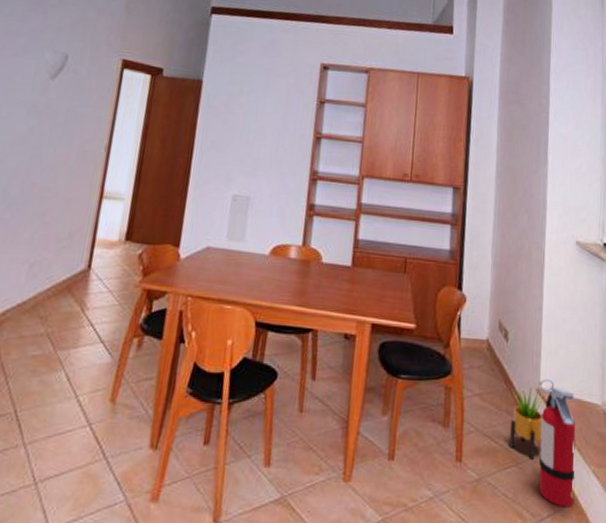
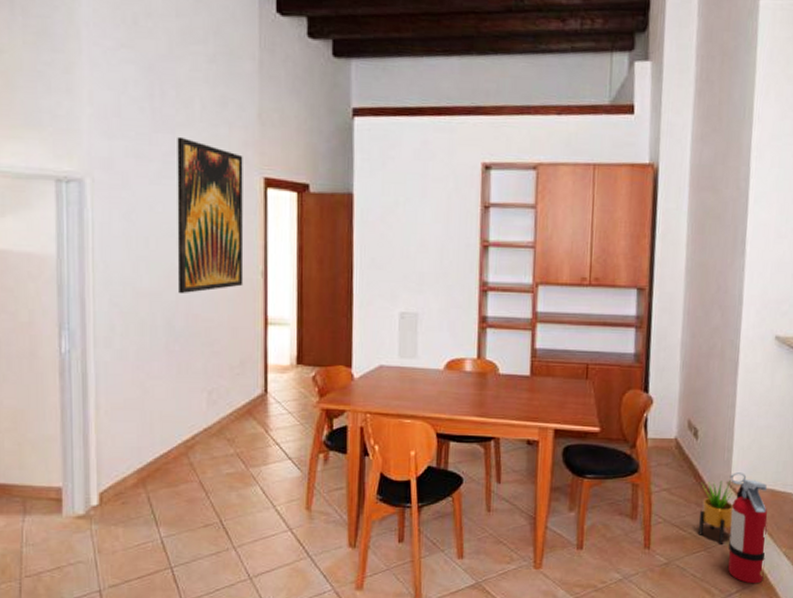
wall art: none [20,16,106,162] -> present [177,136,244,294]

